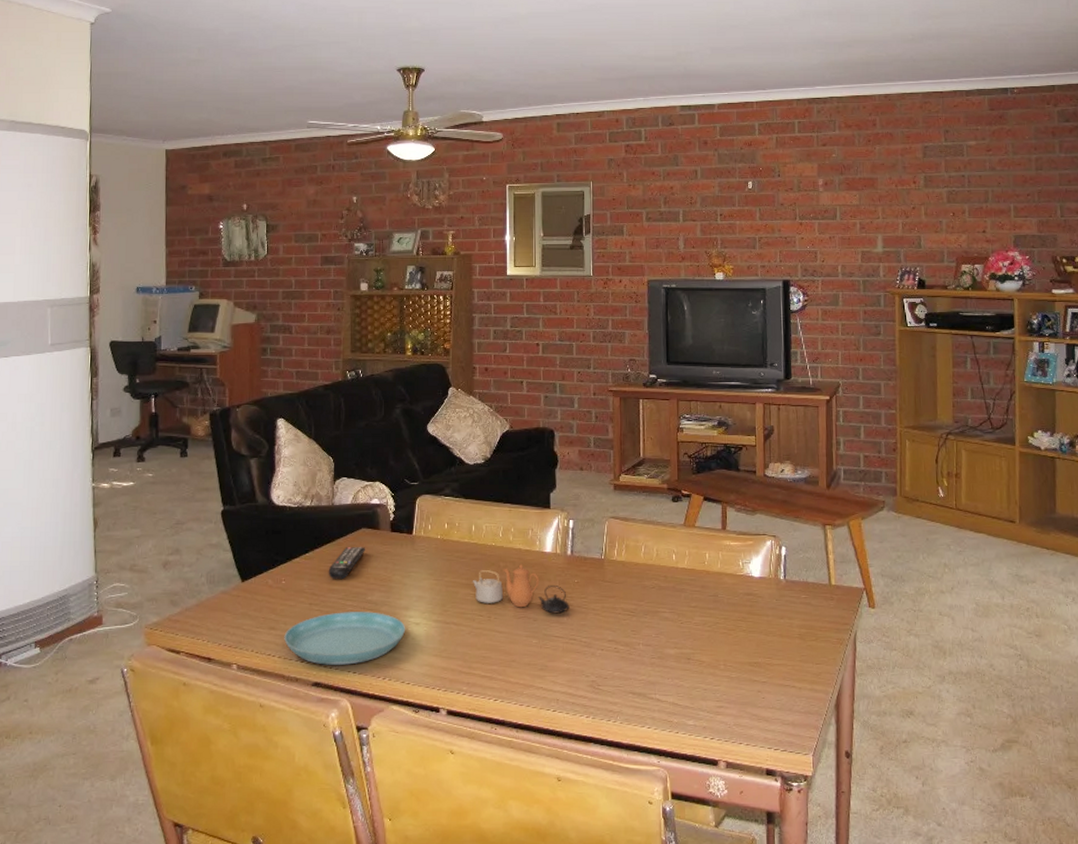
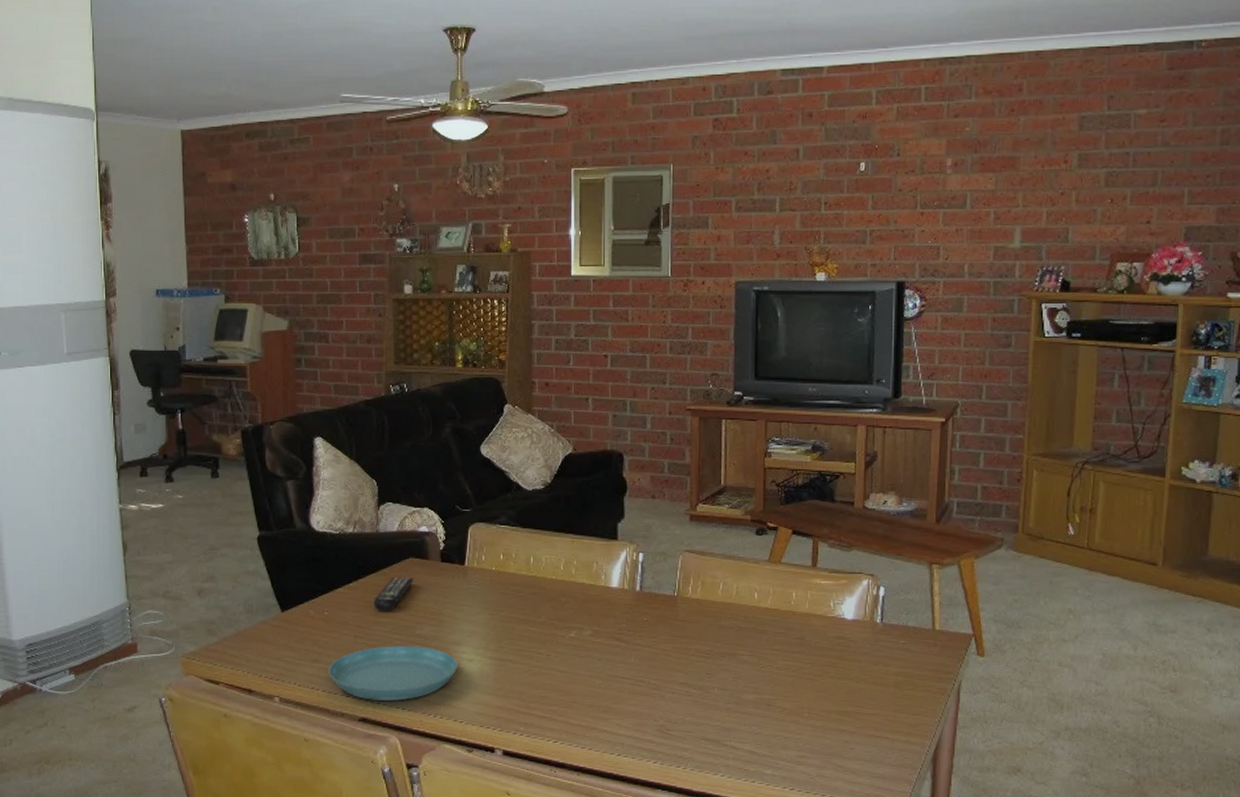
teapot: present [472,564,570,614] -> none [530,599,637,654]

